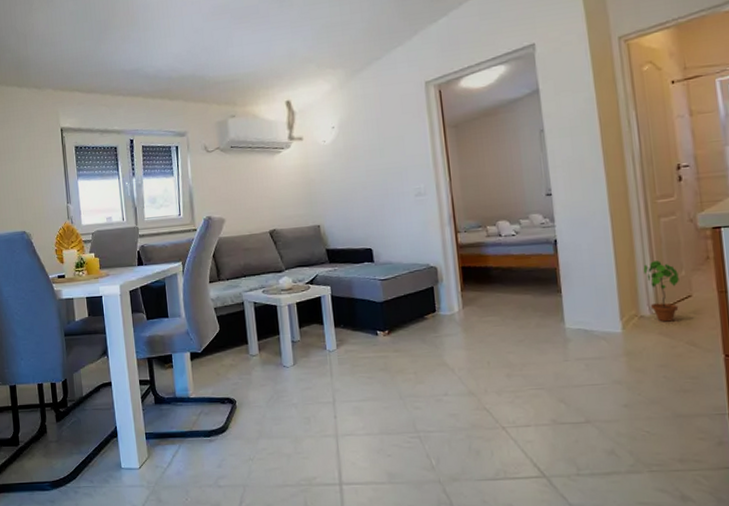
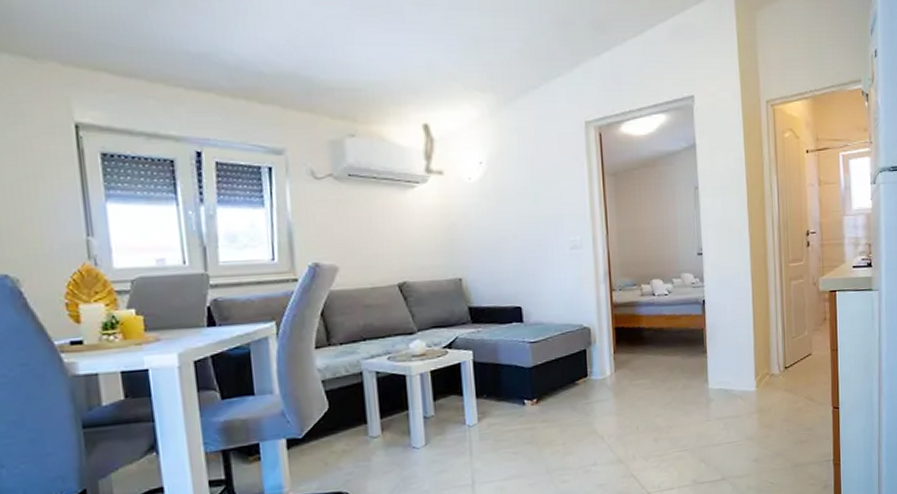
potted plant: present [643,260,679,322] -> none [775,321,803,379]

